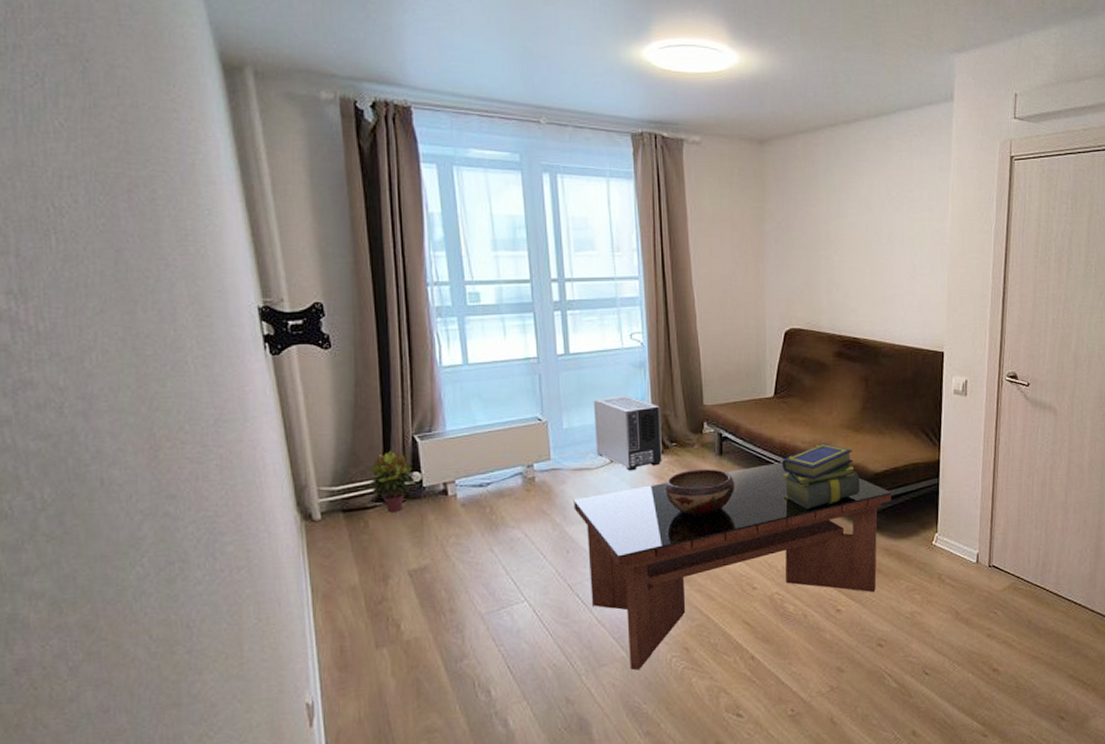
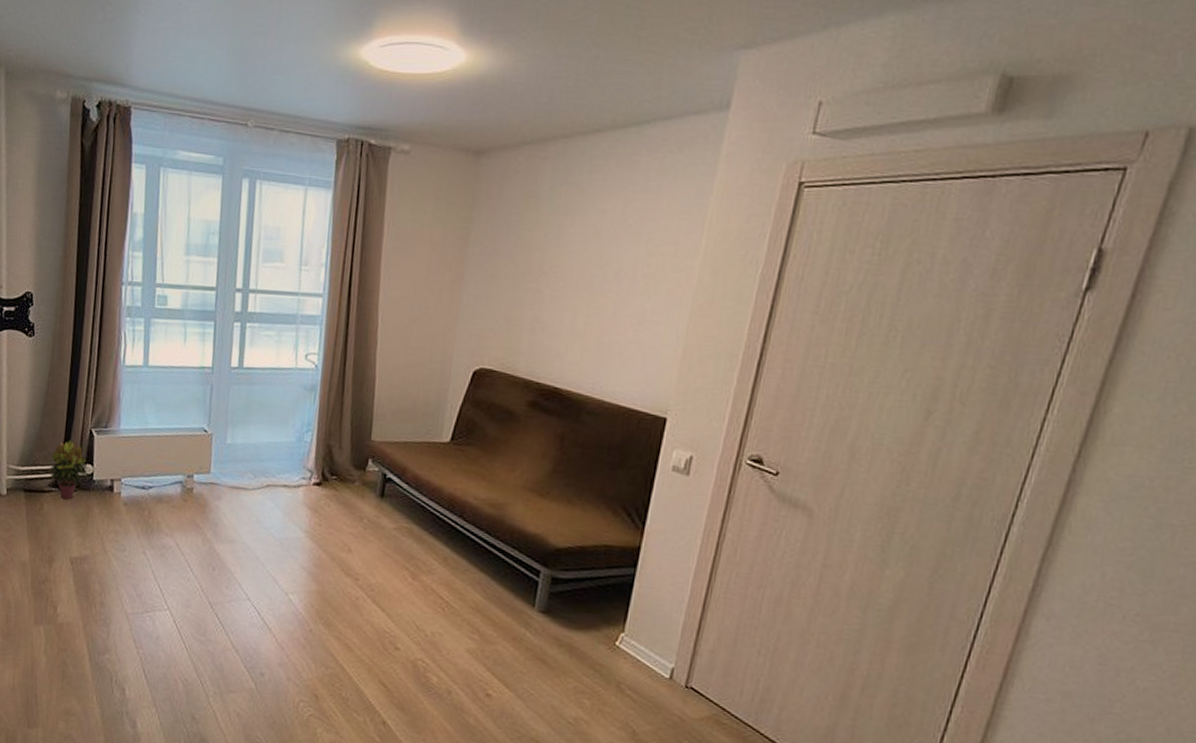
coffee table: present [573,462,891,671] -> none [225,516,573,706]
air purifier: present [593,395,662,471] -> none [254,417,326,499]
decorative bowl: present [664,469,735,517] -> none [317,507,393,560]
stack of books: present [781,443,861,510] -> none [445,503,537,575]

